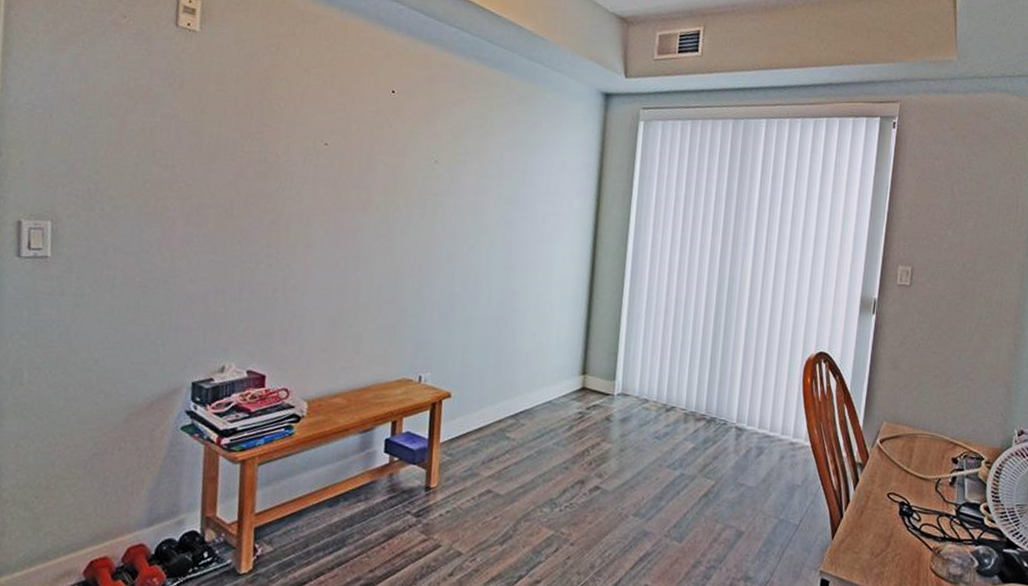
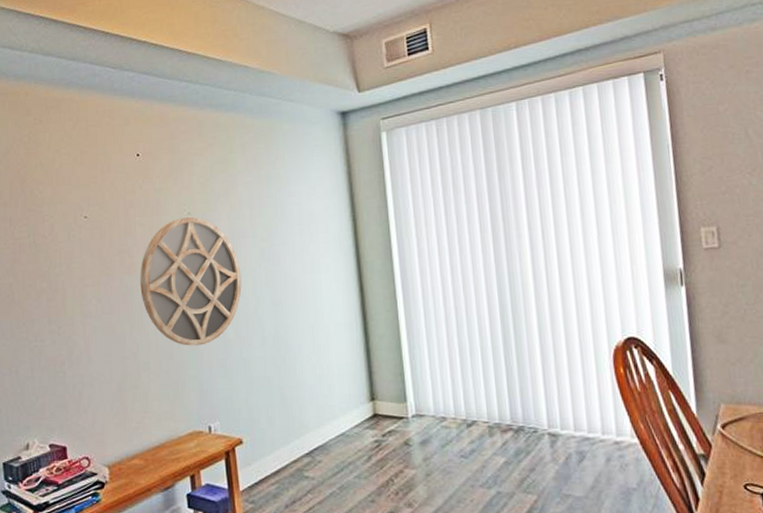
home mirror: none [372,164,479,296] -> present [140,217,242,346]

